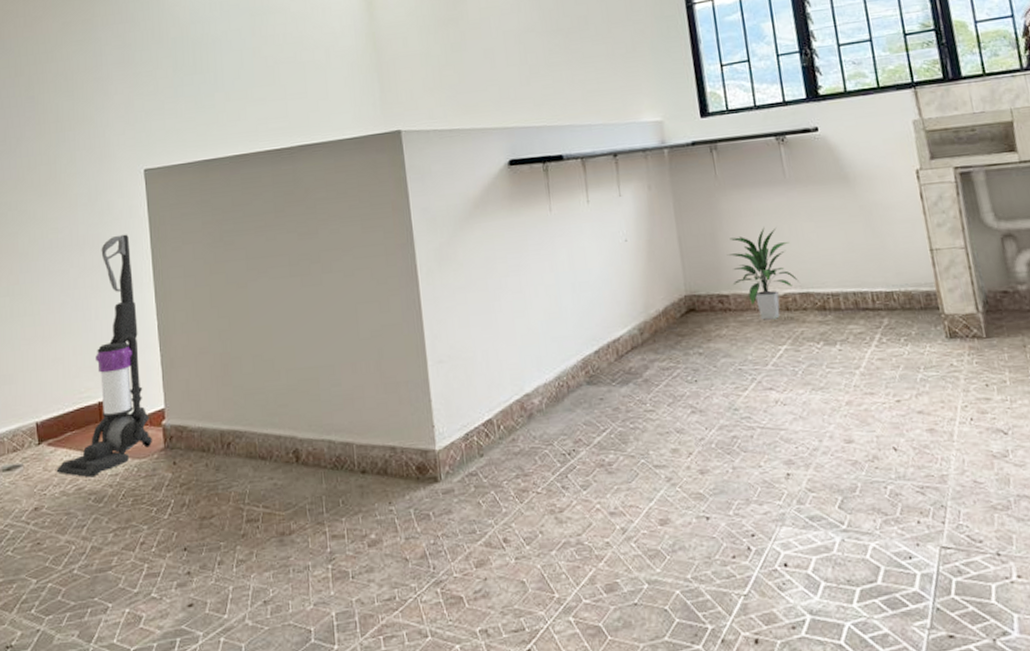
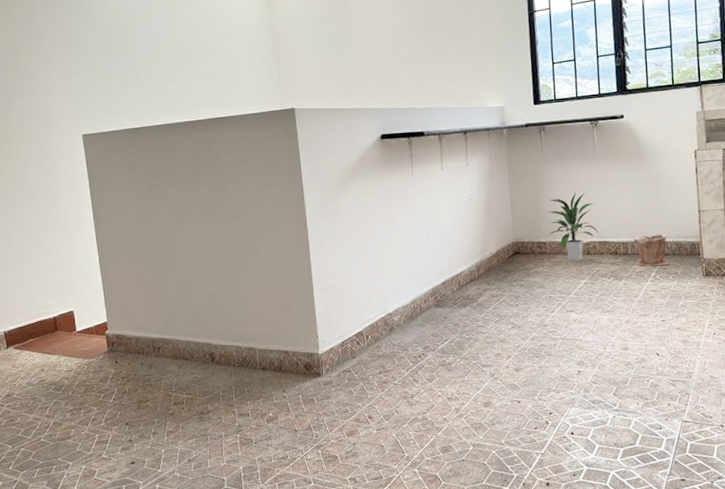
vacuum cleaner: present [56,234,152,478] -> none [22,187,98,373]
plant pot: none [845,280,898,326] -> present [633,233,669,267]

